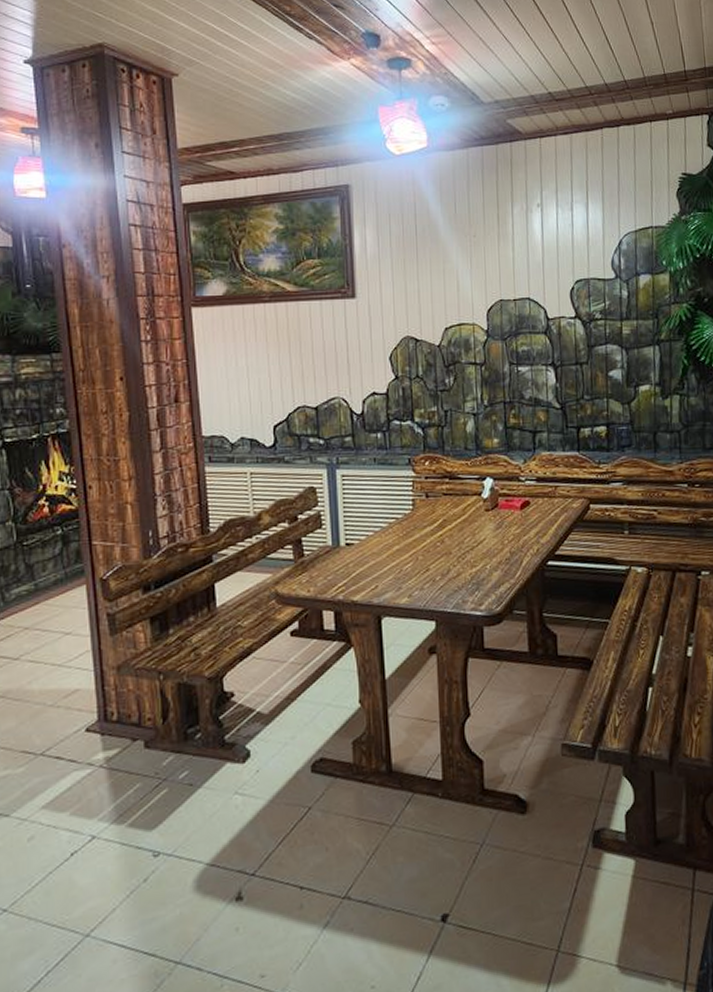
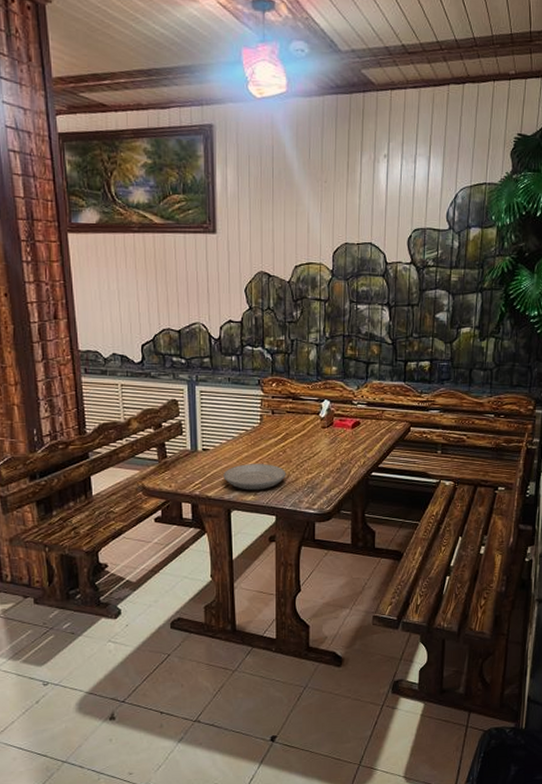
plate: none [371,557,446,591] -> present [223,464,286,490]

